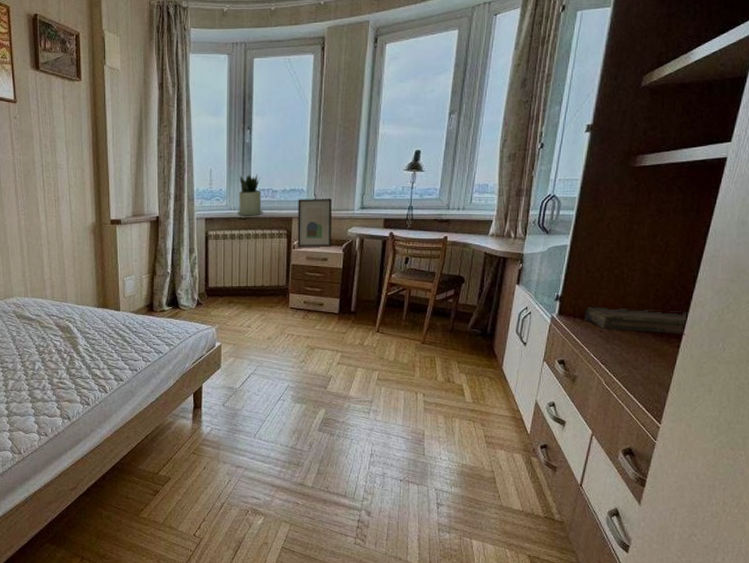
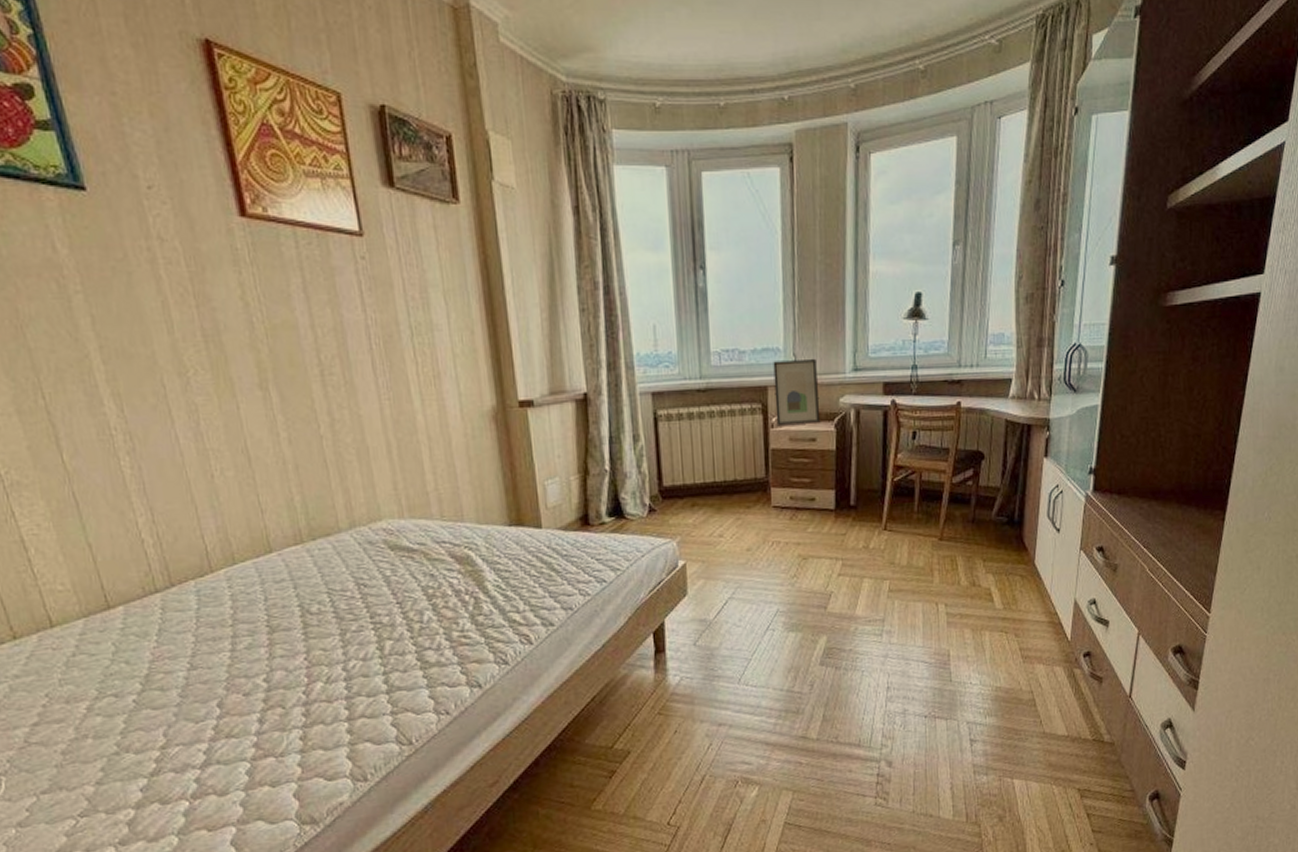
planter: present [237,174,264,216] -> none [693,329,730,387]
decorative box: present [584,307,689,335] -> none [1121,477,1232,506]

